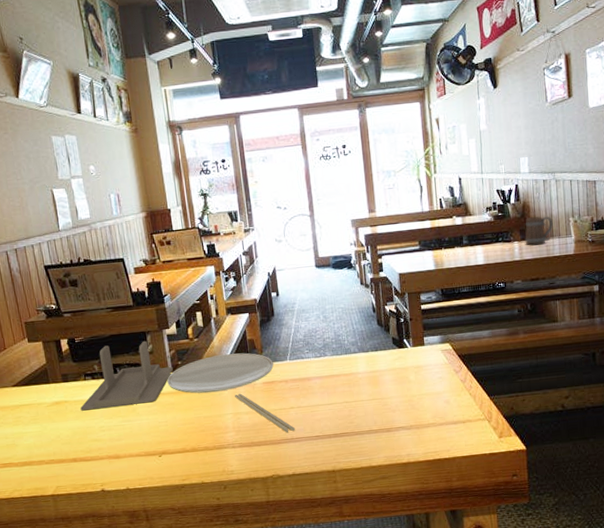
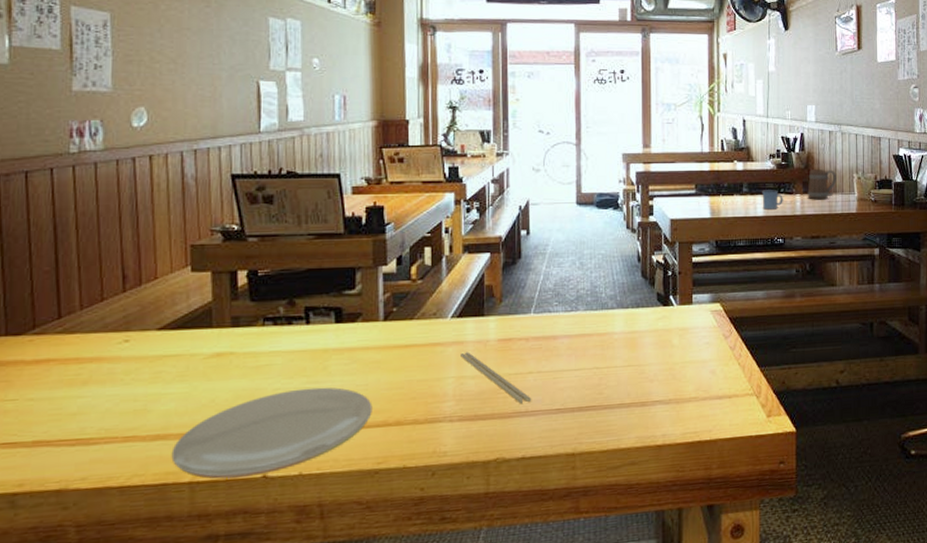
plate: none [36,424,173,493] -> present [171,387,372,479]
napkin holder: present [80,340,174,411] -> none [251,278,386,367]
plate: present [167,352,274,394] -> none [375,301,513,350]
mug: none [481,239,502,259] -> present [762,190,783,211]

